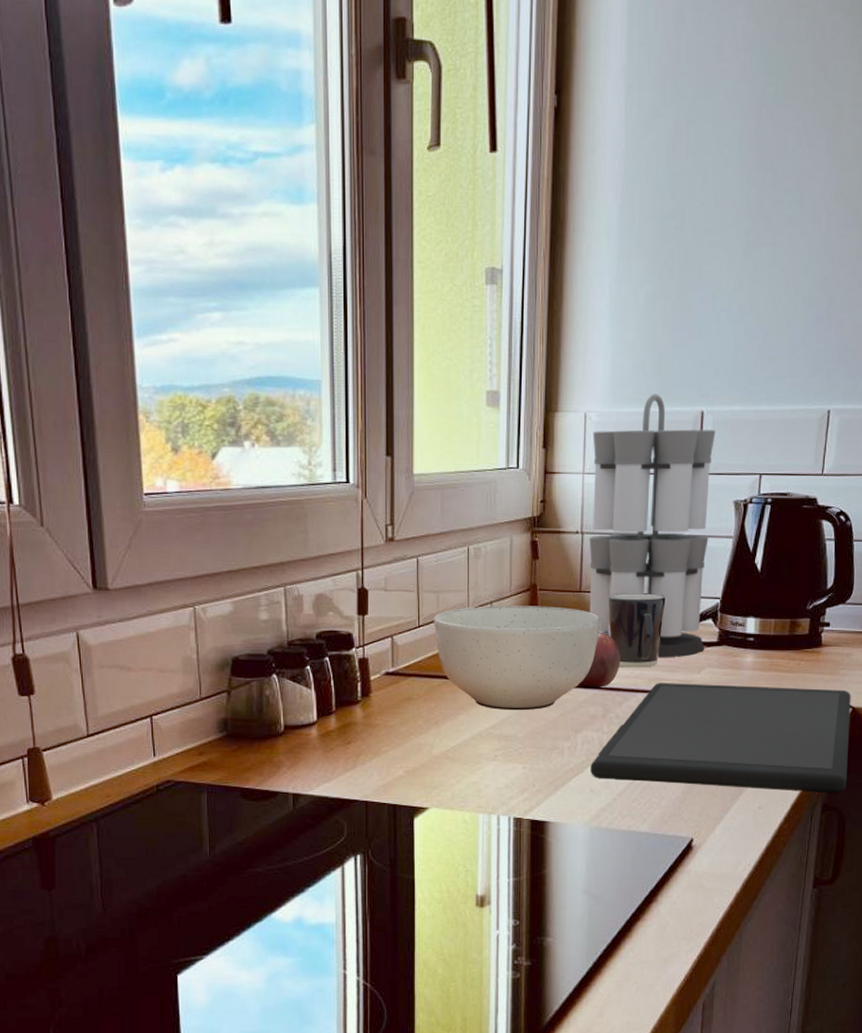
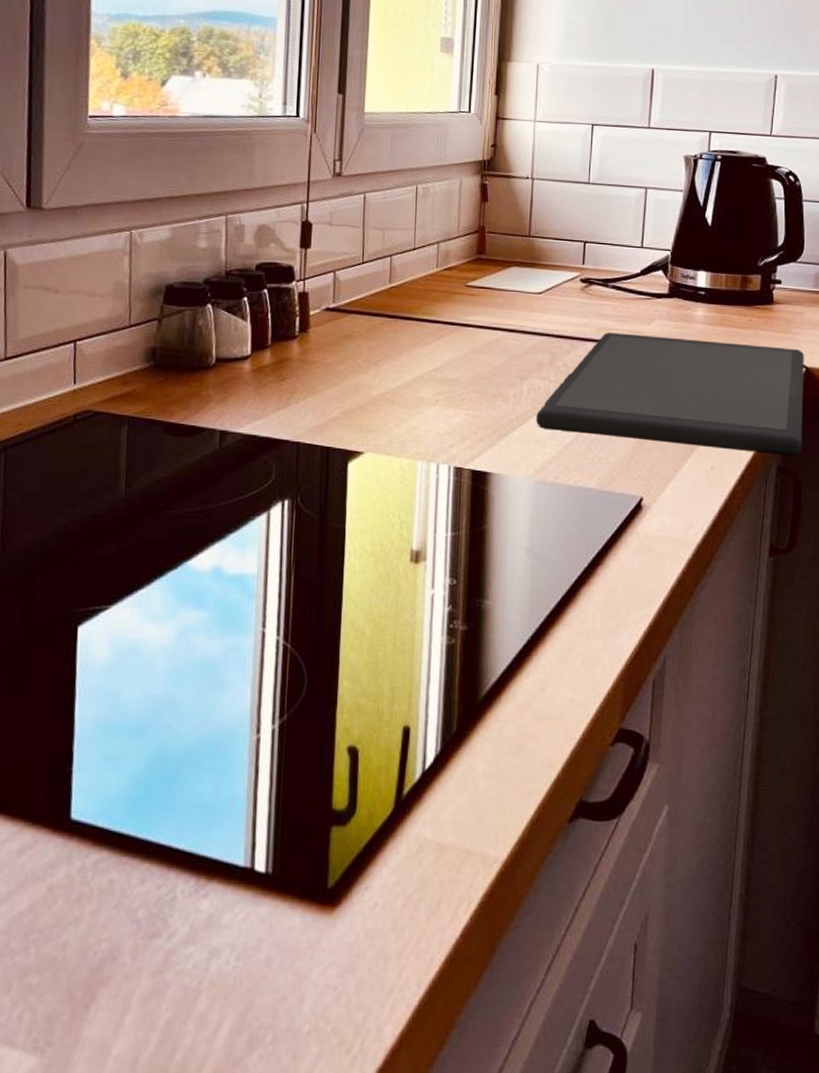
bowl: present [433,605,602,711] -> none [378,245,551,355]
fruit: present [577,632,621,689] -> none [524,277,570,335]
spice rack: present [589,394,716,658] -> none [538,50,666,308]
mug: present [608,593,666,668] -> none [557,240,616,317]

